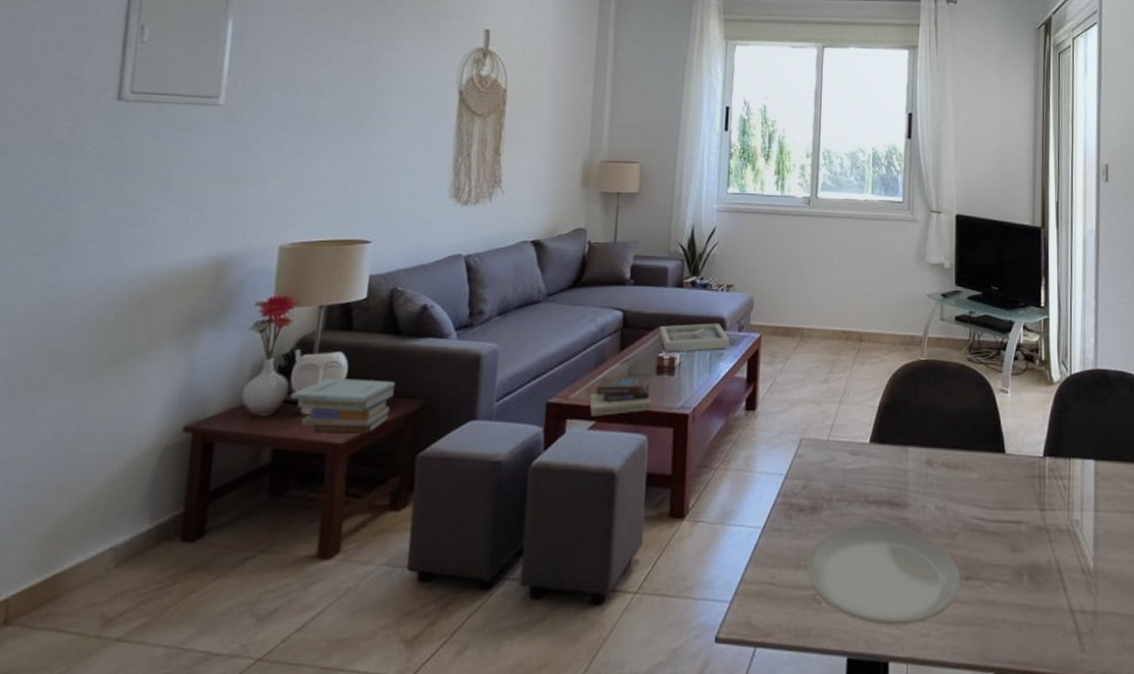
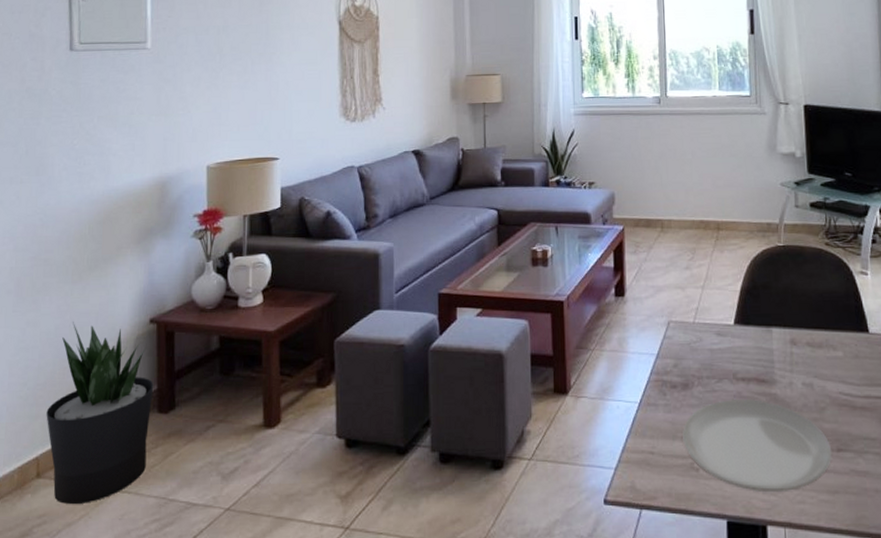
planter: none [24,428,180,659] -> present [46,322,154,505]
books: present [290,377,396,434] -> none [228,275,312,323]
books: present [589,377,651,416] -> none [475,268,529,305]
decorative tray: present [659,323,730,352] -> none [532,217,596,246]

